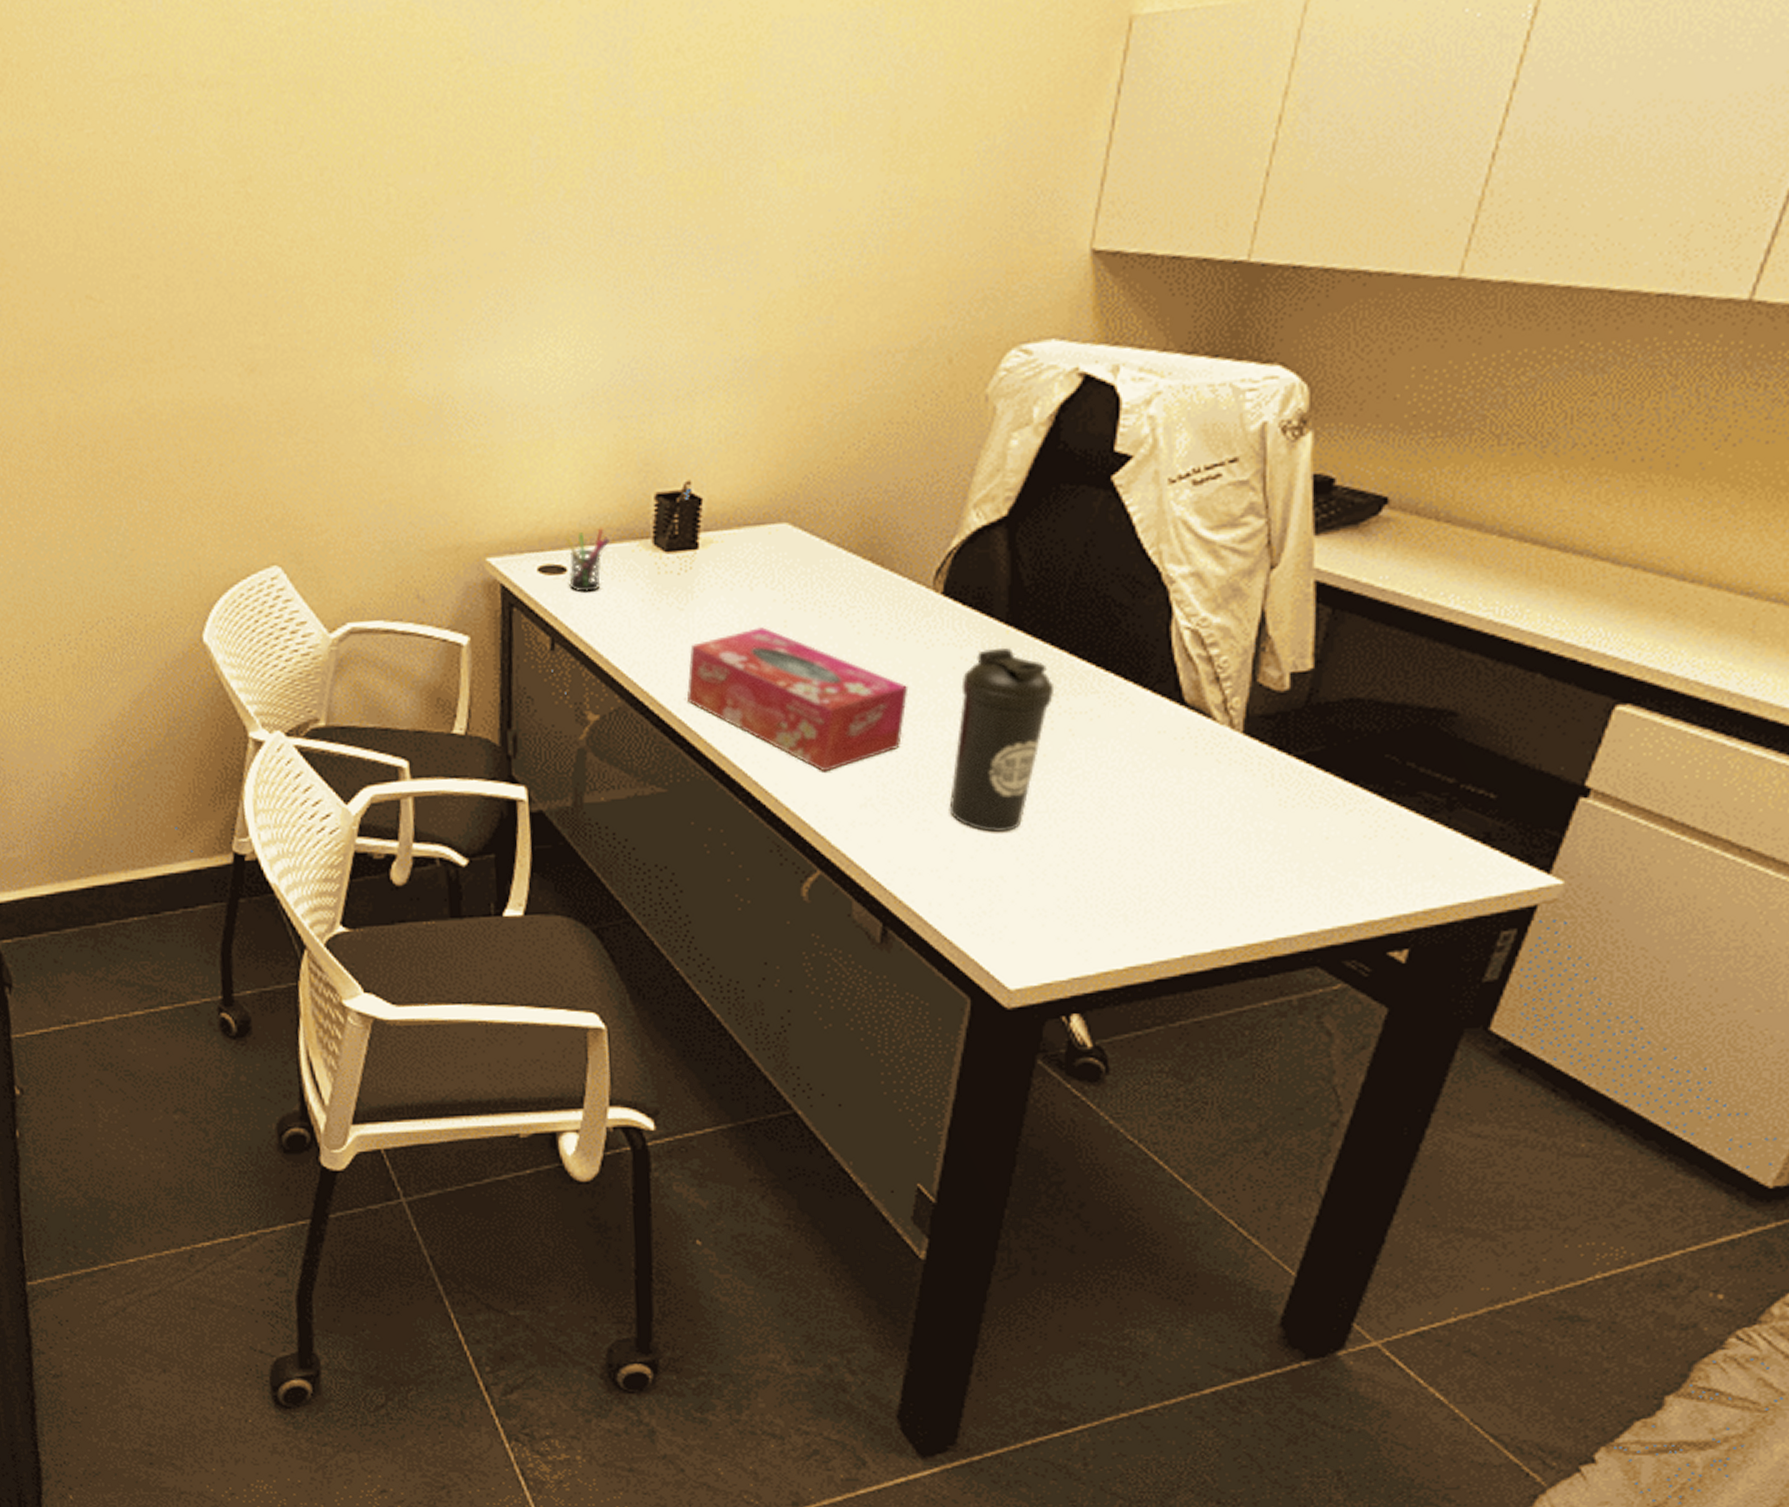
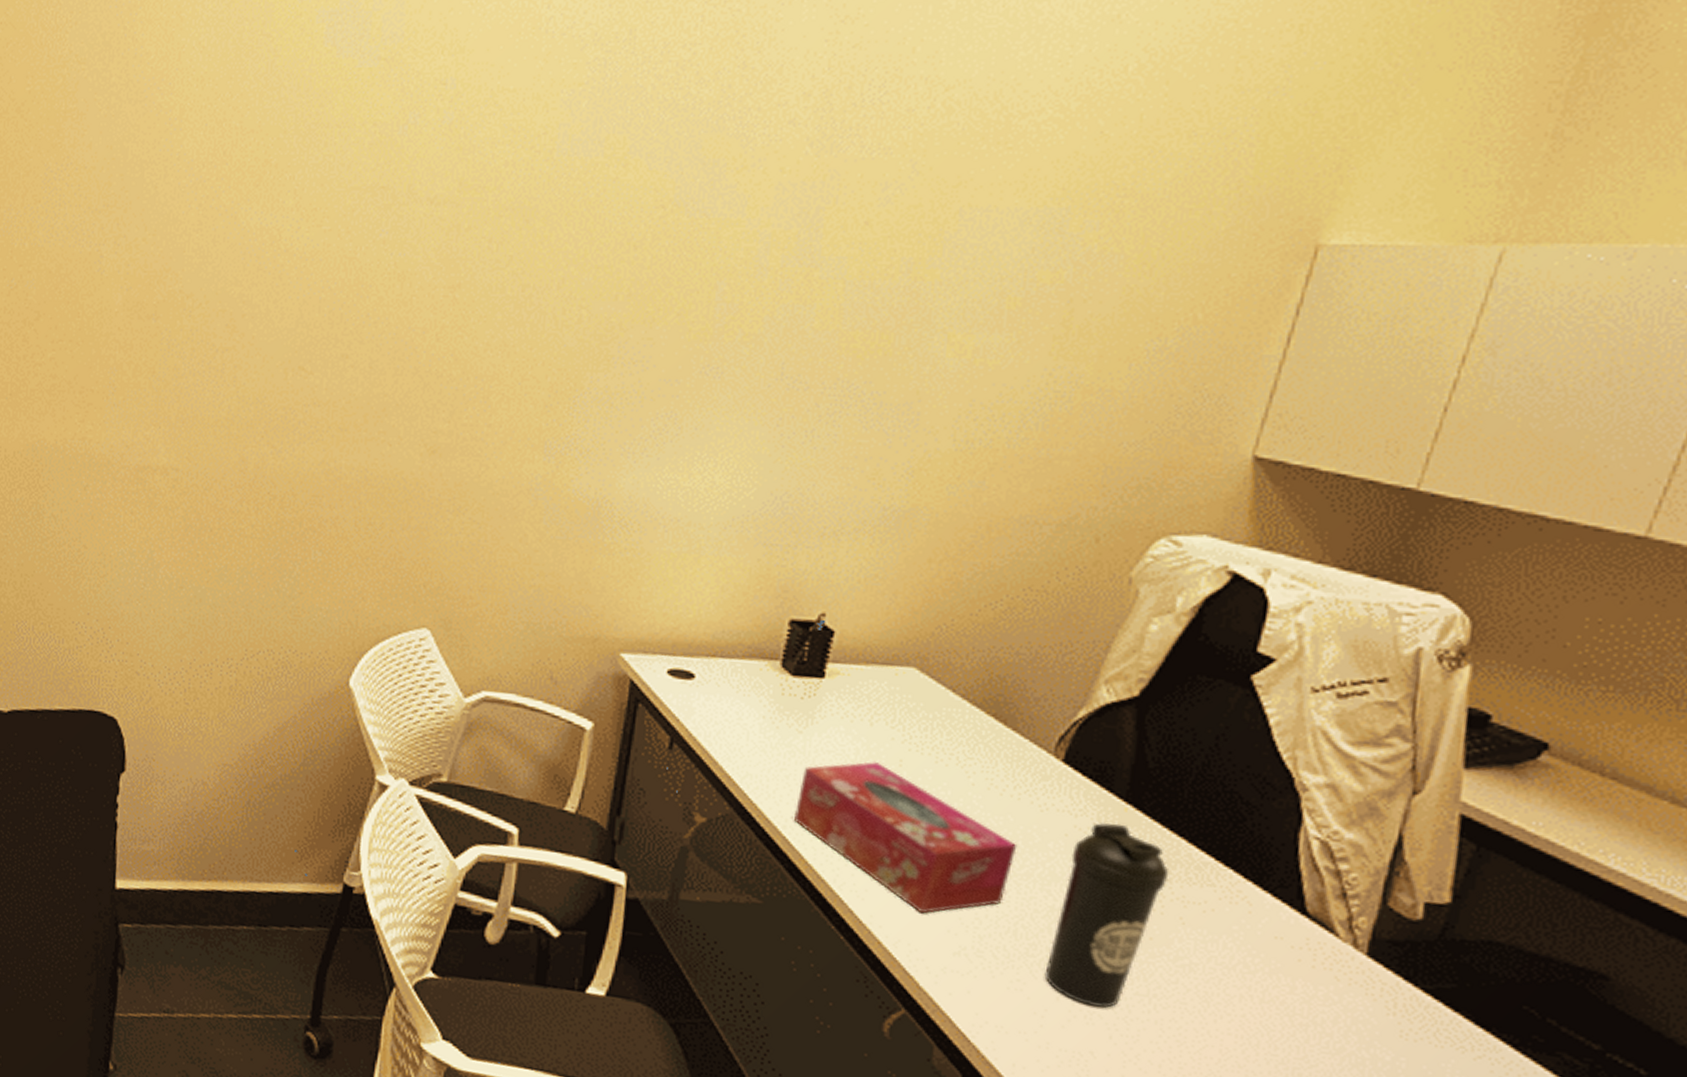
pen holder: present [565,528,610,592] -> none [695,643,740,701]

